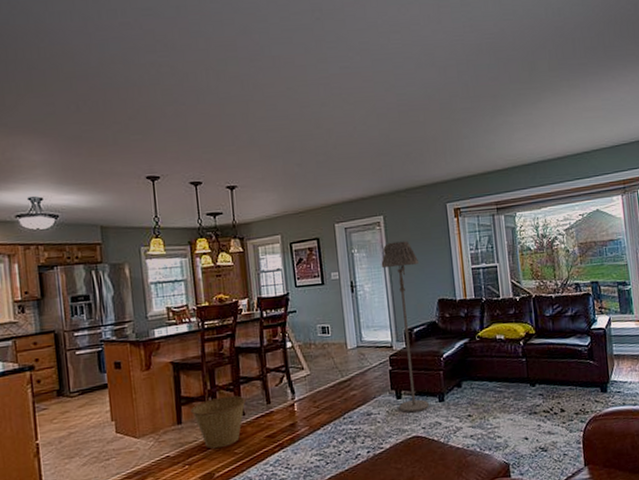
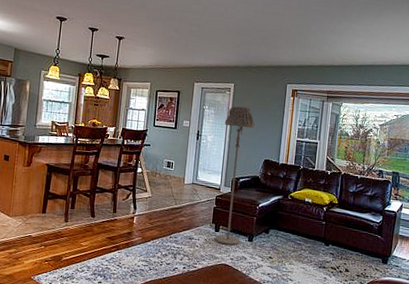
basket: present [190,395,246,449] -> none [54,199,98,239]

